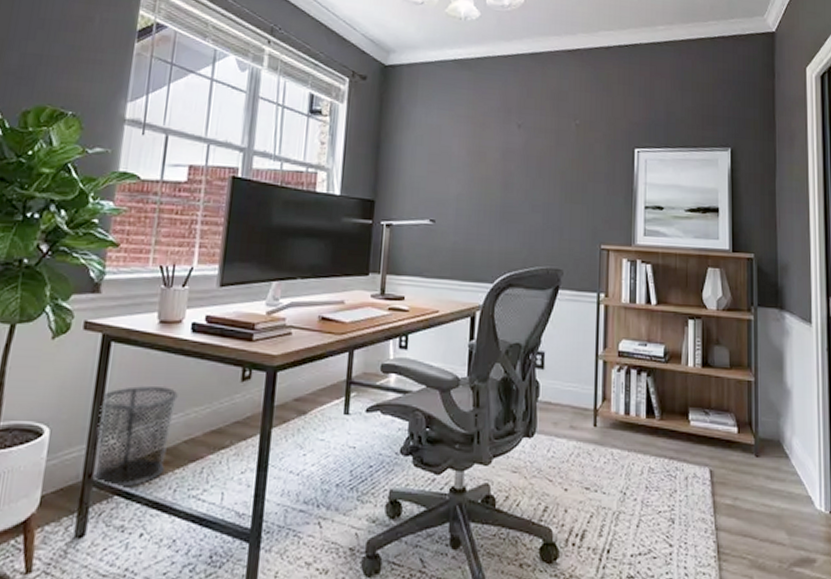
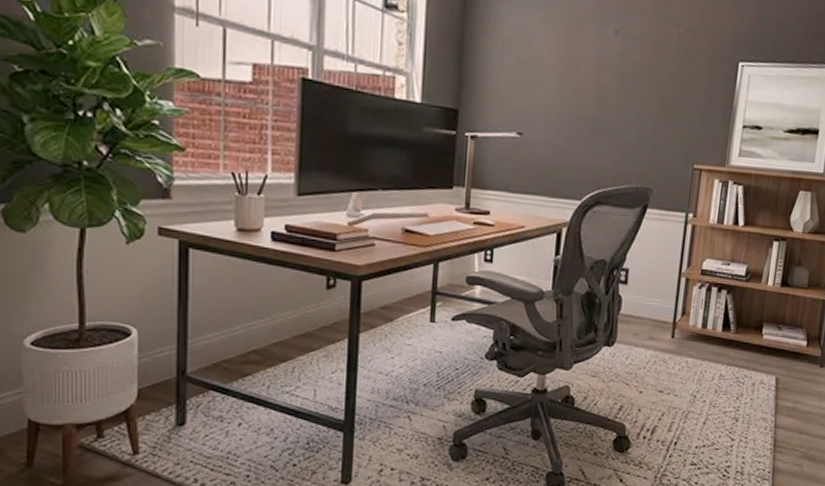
waste bin: present [92,386,178,487] -> none [185,292,263,383]

